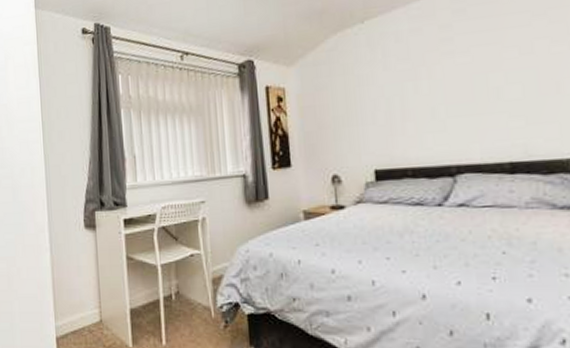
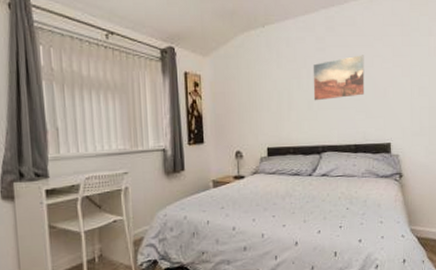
wall art: none [435,39,522,107] -> present [313,55,365,101]

